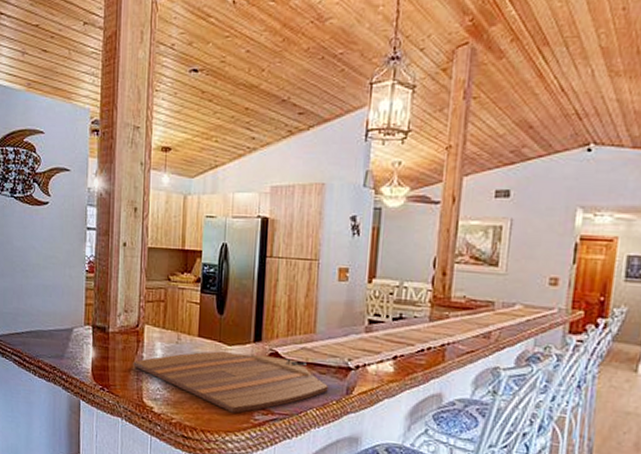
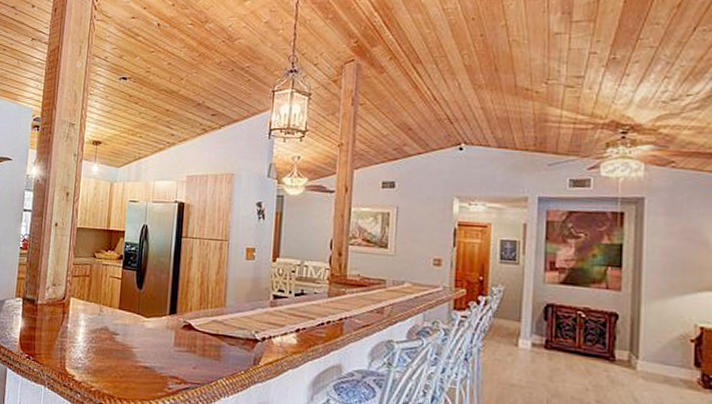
cutting board: present [133,351,329,413] -> none [58,323,238,382]

